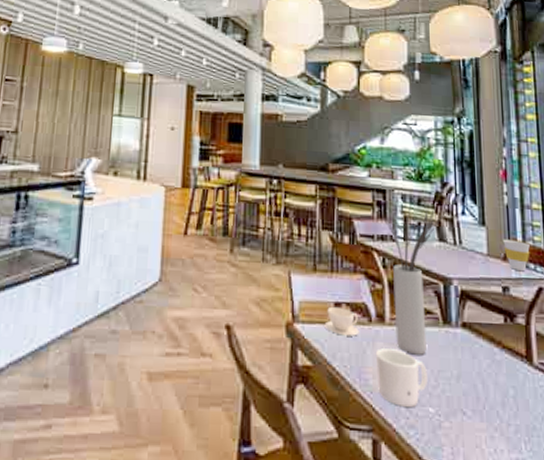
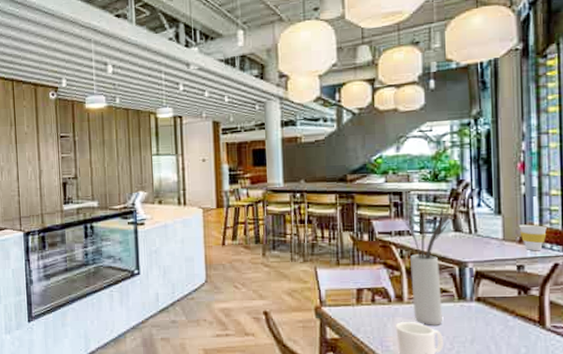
teacup: present [324,306,359,336] -> none [348,292,380,314]

